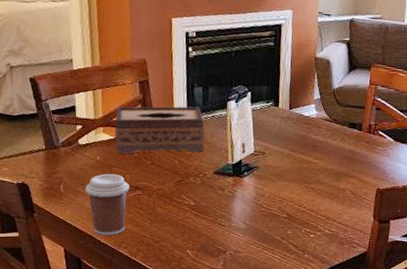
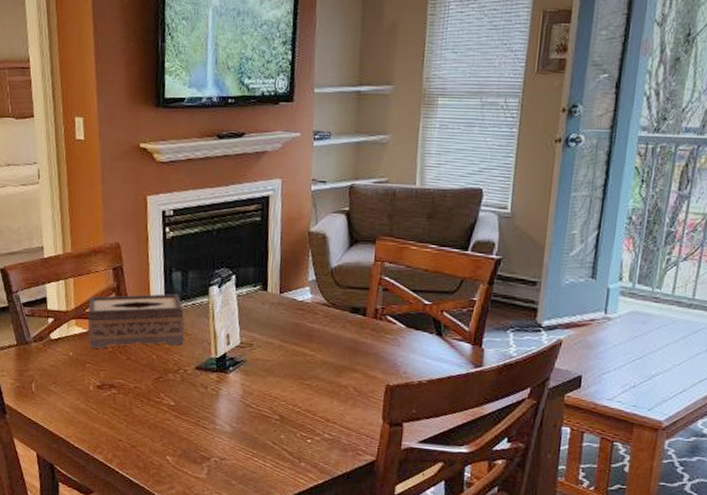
coffee cup: present [84,174,130,236] -> none [57,371,105,440]

